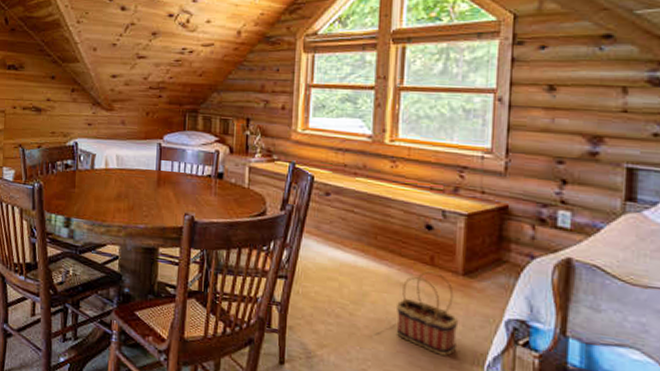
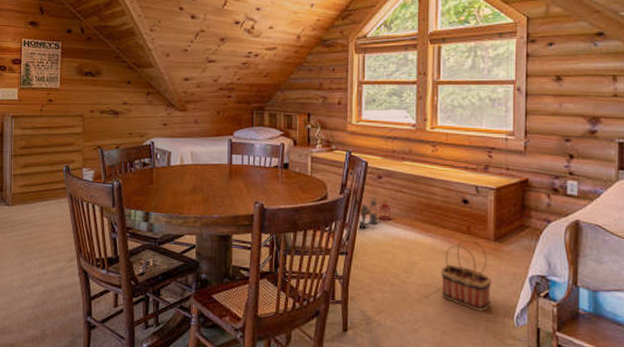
lantern: none [299,215,341,250] -> present [357,196,392,228]

